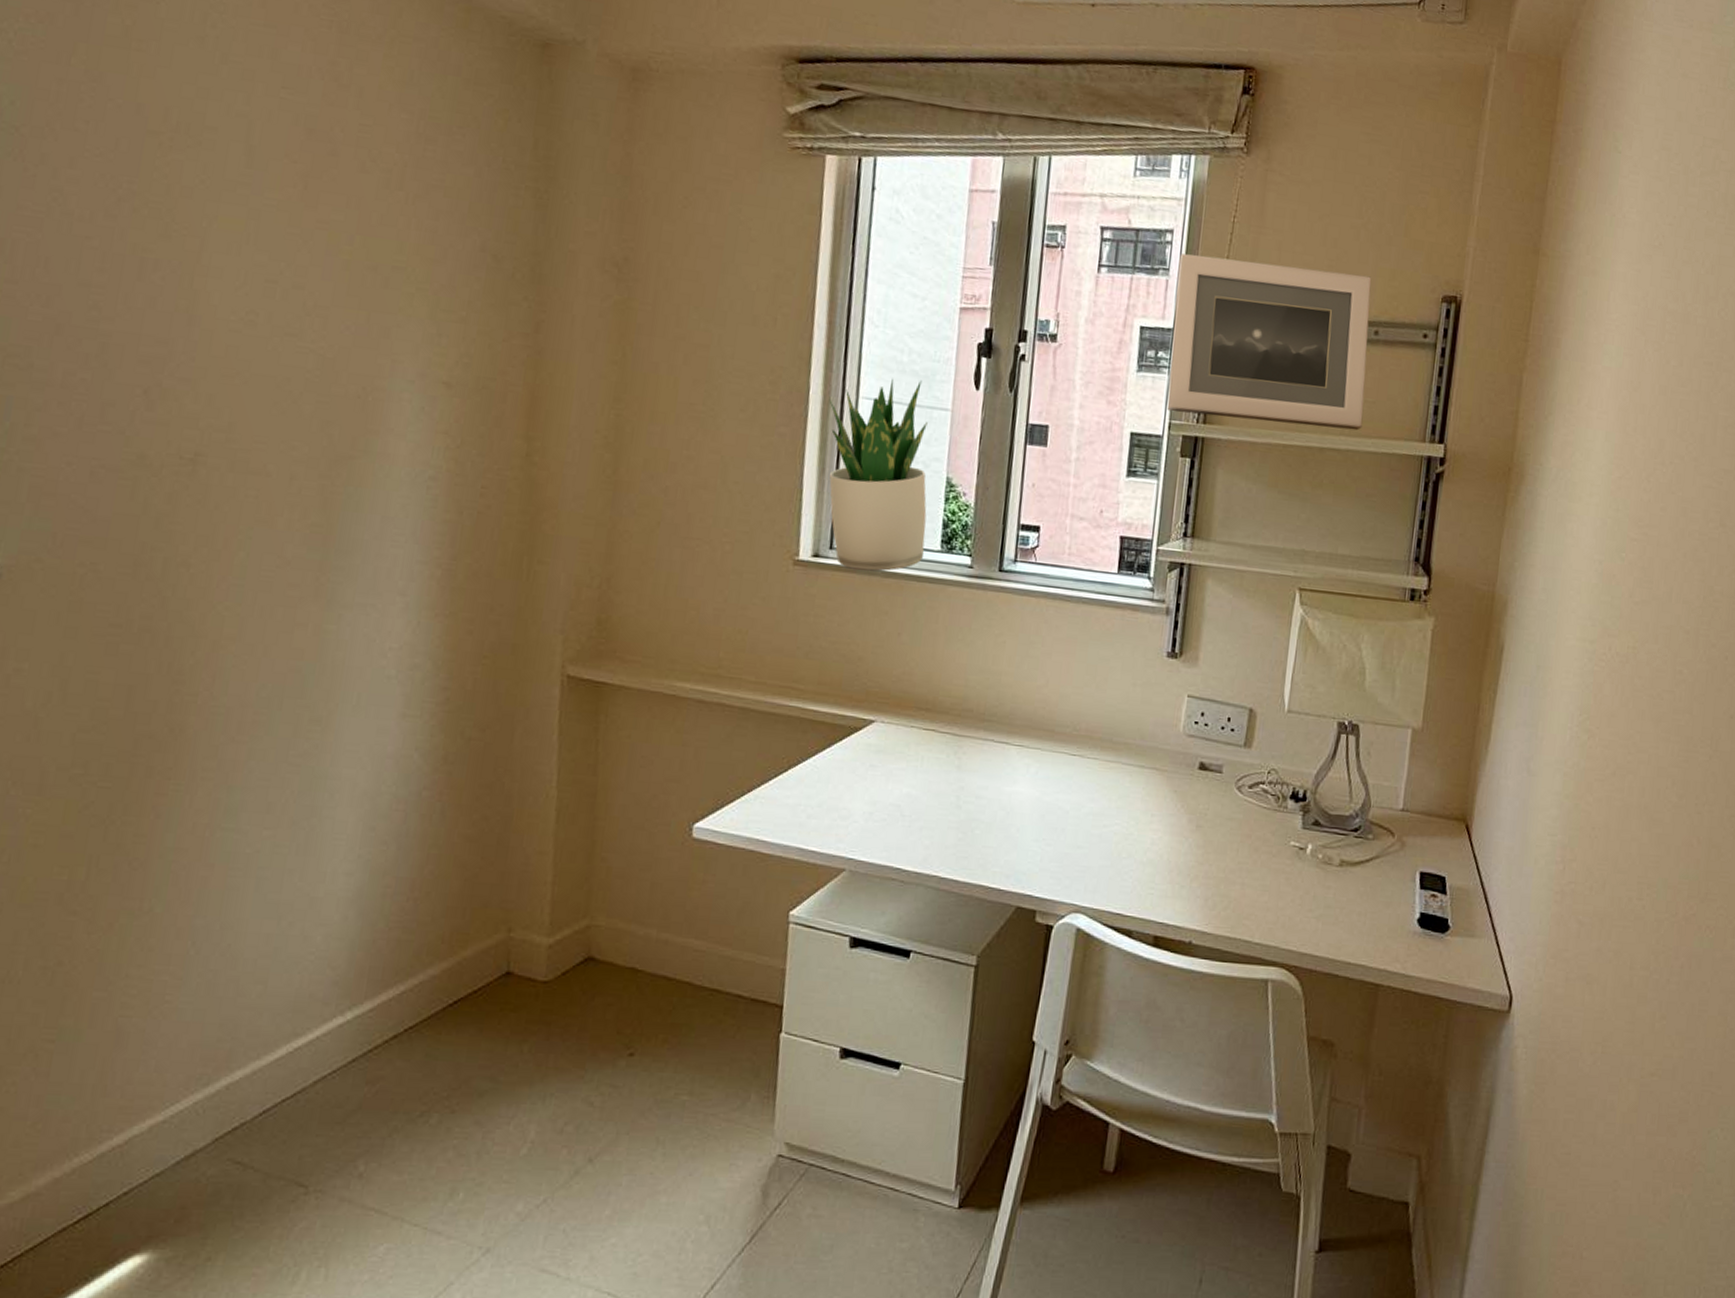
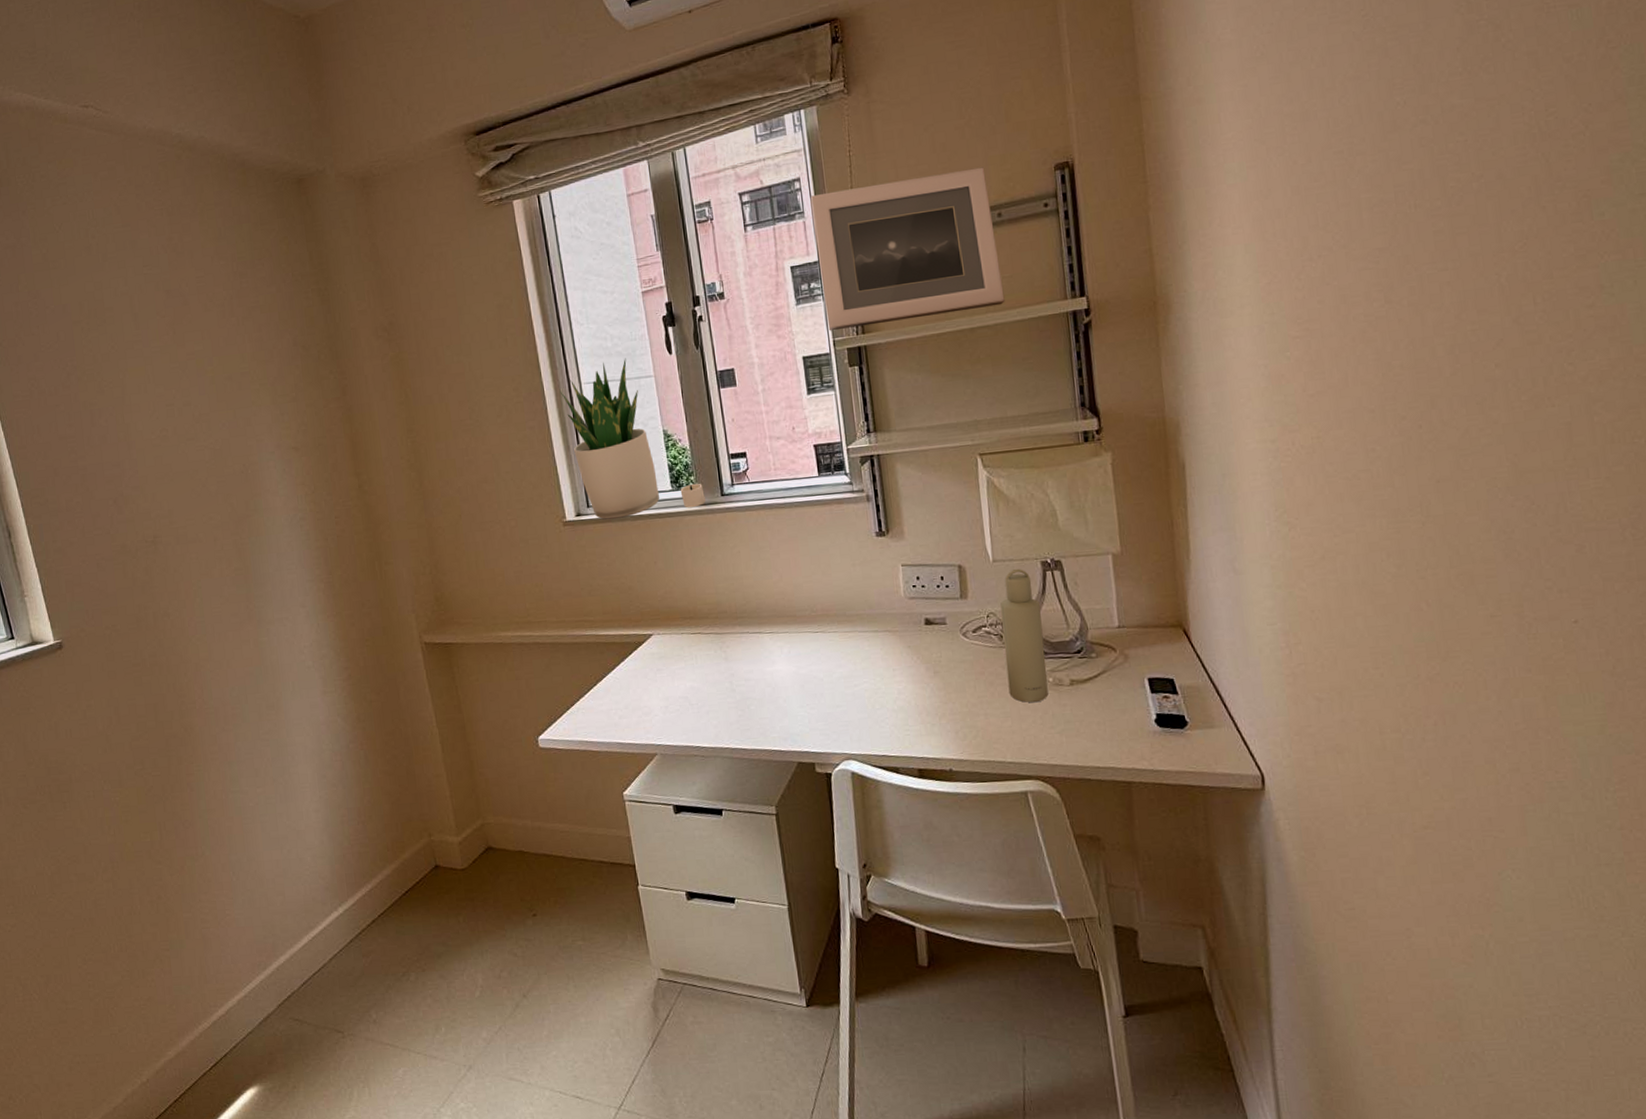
candle: none [950,549,980,578] -> present [680,483,706,508]
bottle: none [1273,724,1328,880] -> present [1000,568,1048,703]

